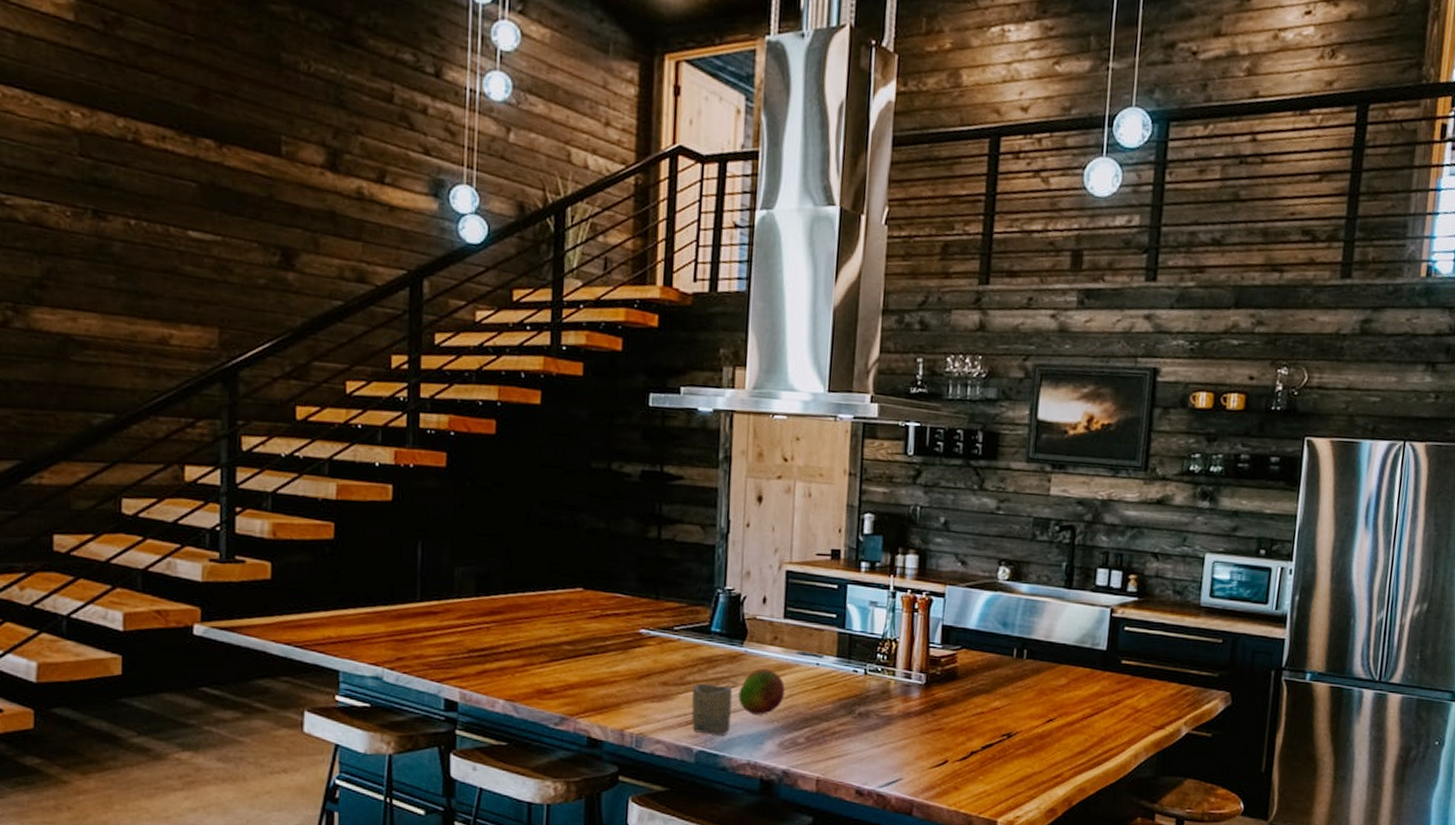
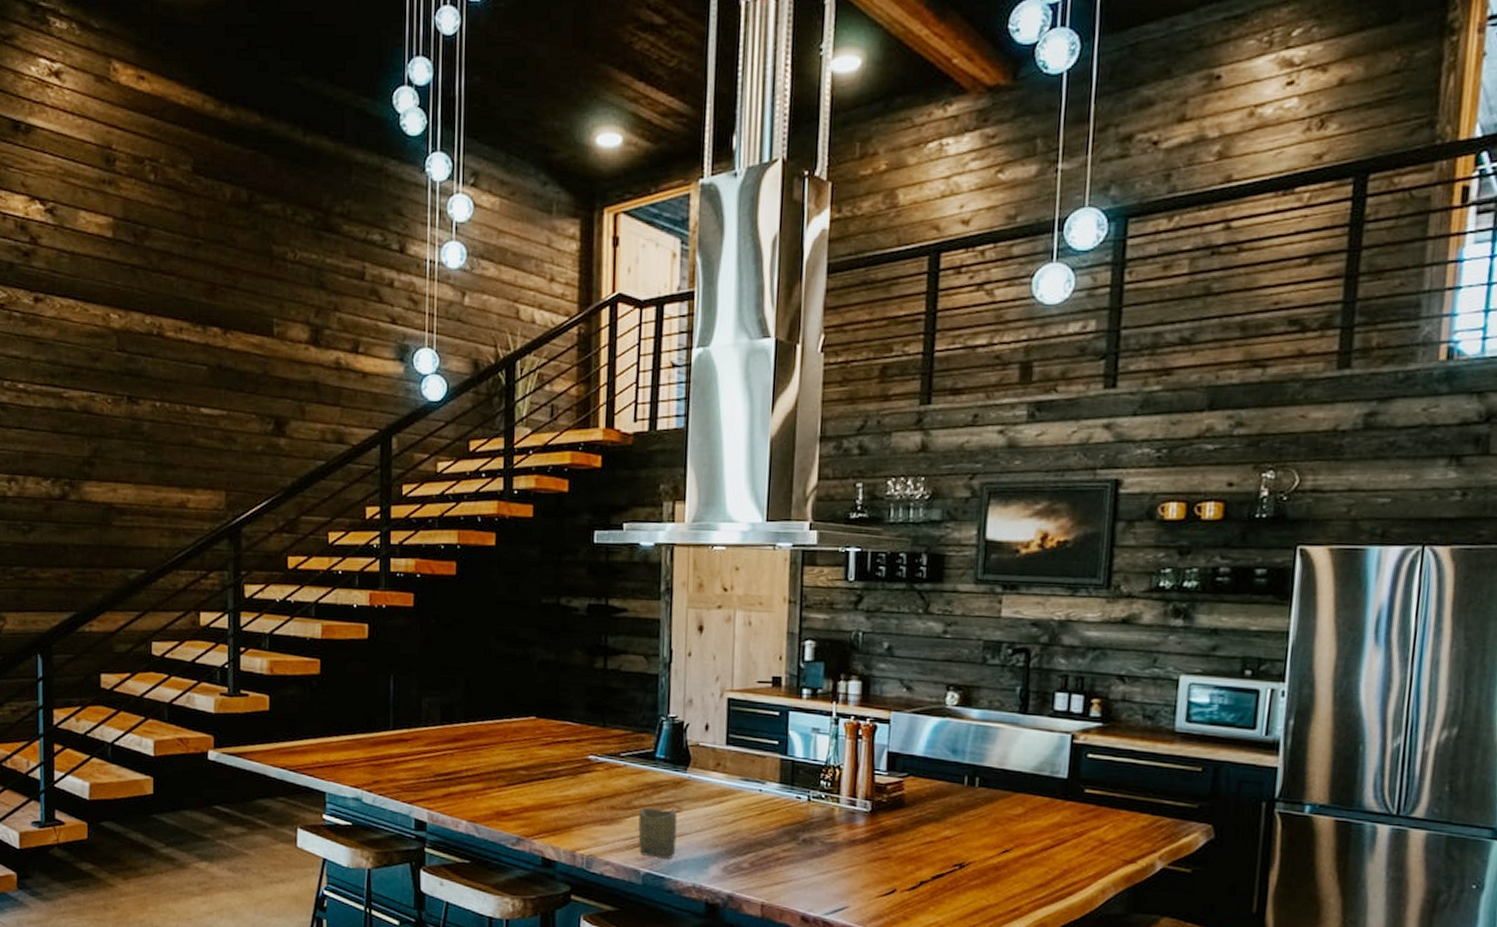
fruit: present [738,668,785,715] -> none [683,794,728,840]

